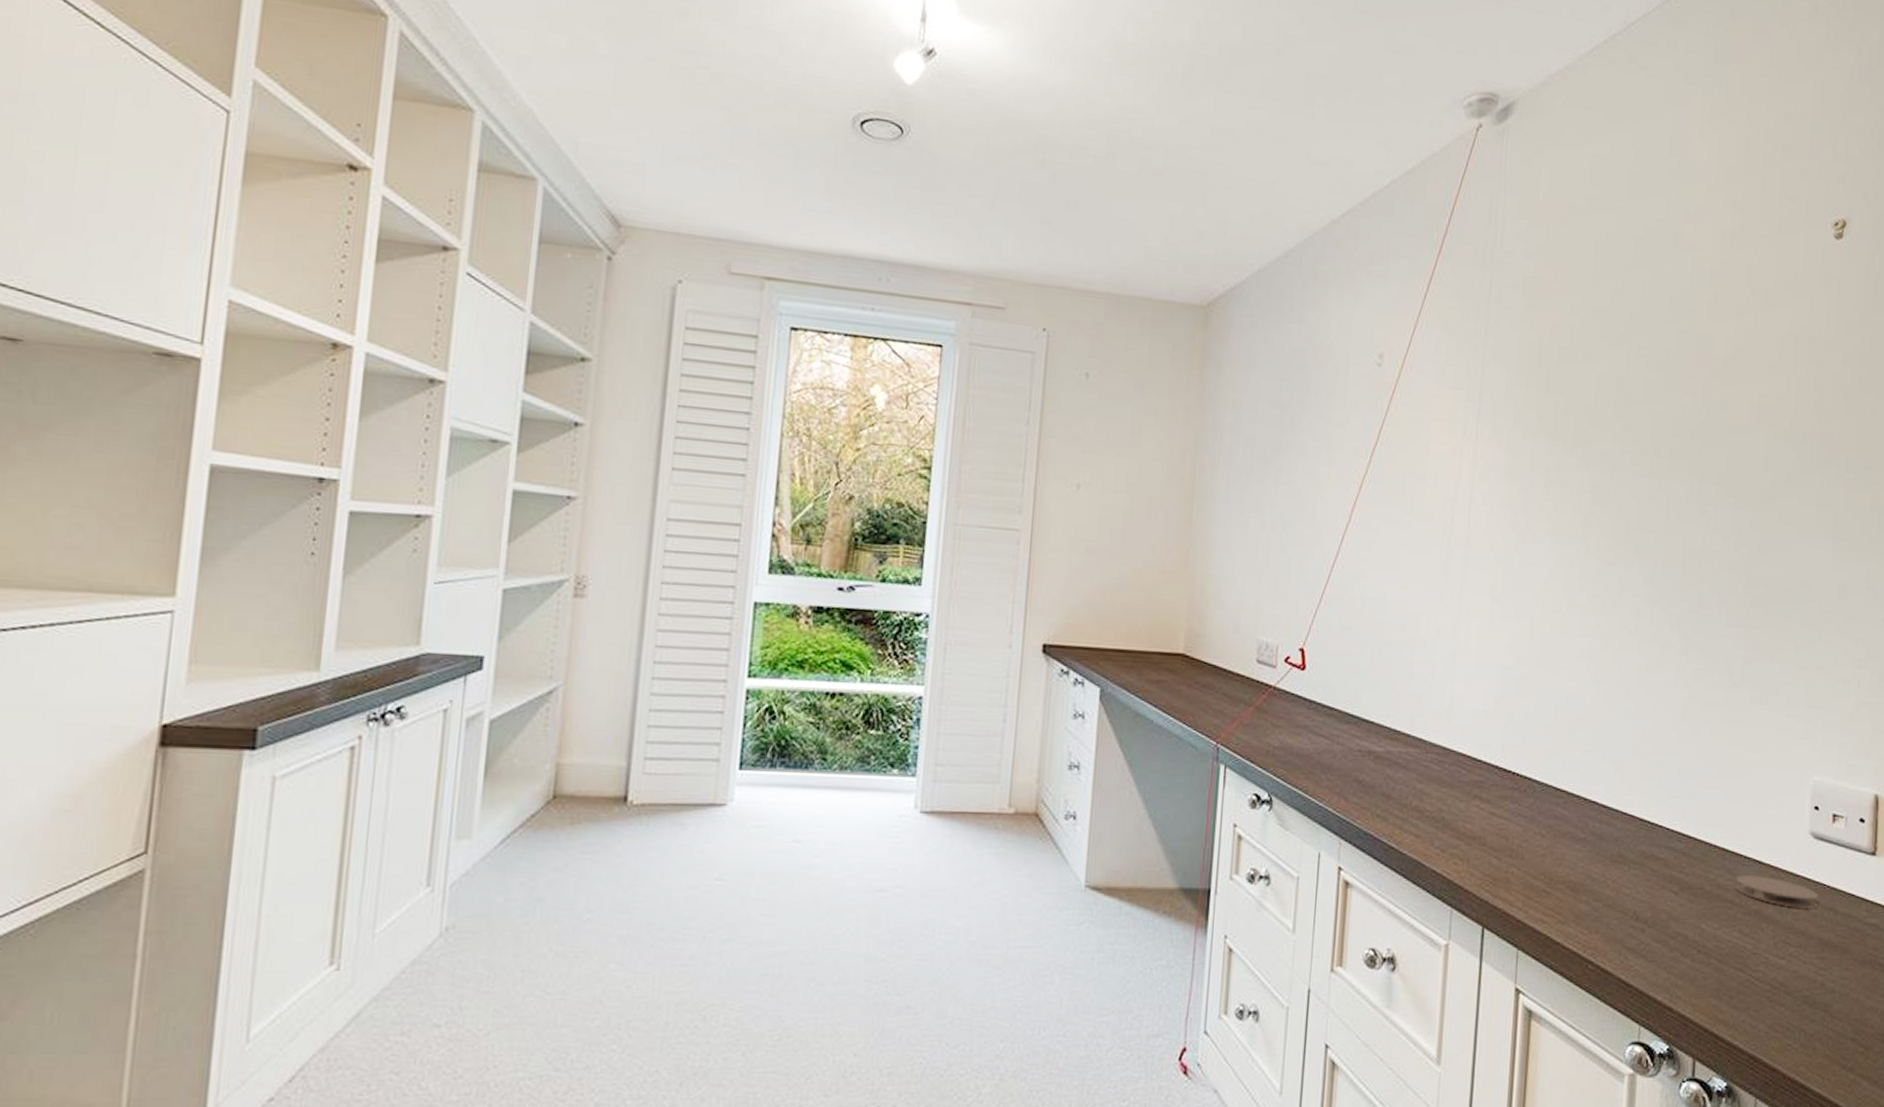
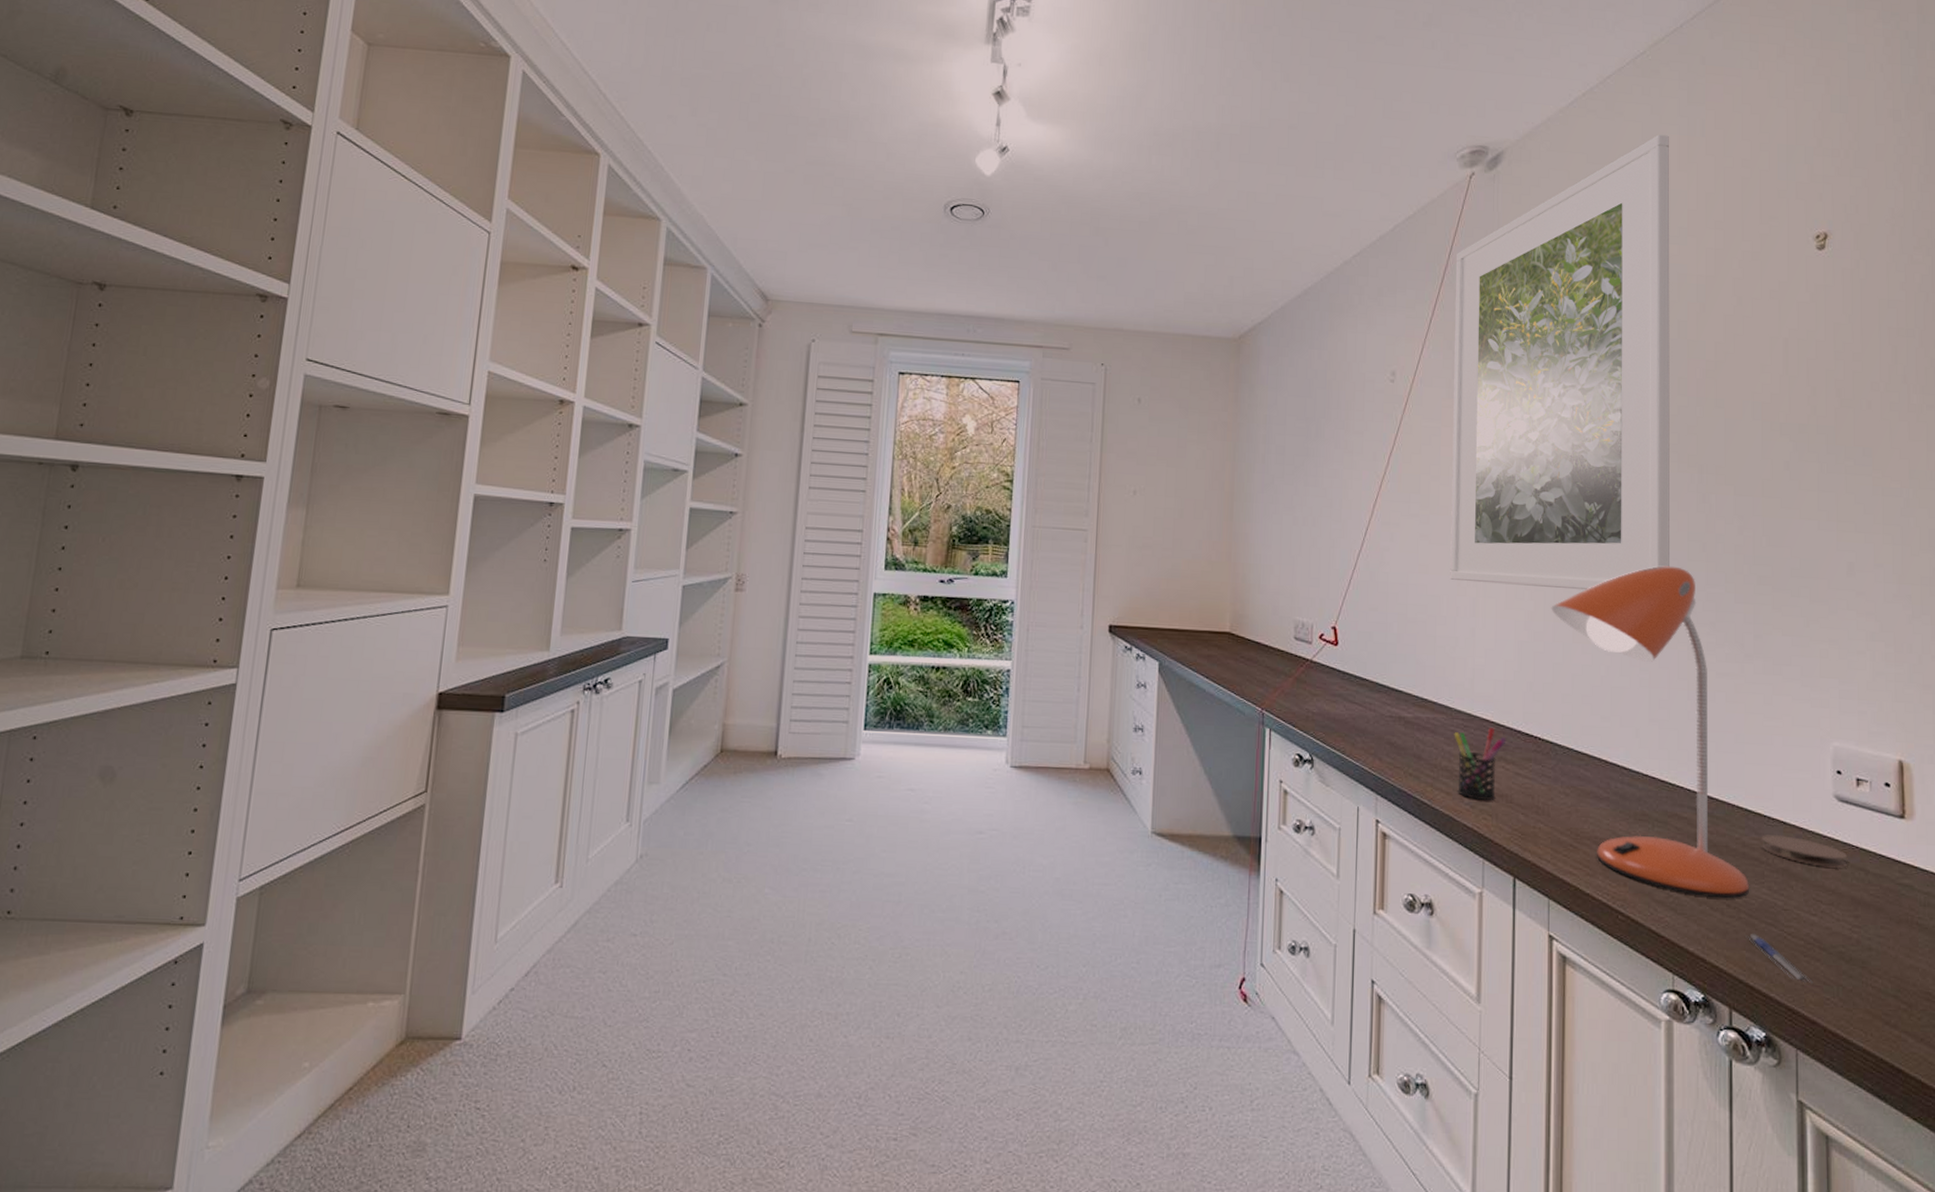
pen holder: none [1427,763,1483,843] -> present [1454,728,1506,800]
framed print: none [1431,95,1692,611] -> present [1450,134,1670,591]
desk lamp: none [1537,584,1721,944] -> present [1551,566,1749,899]
pen: none [1714,979,1776,1030] -> present [1746,933,1813,984]

